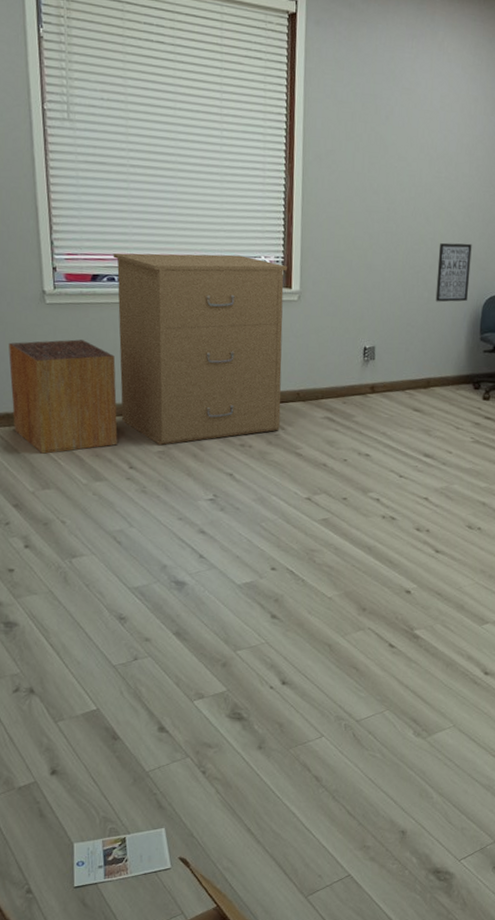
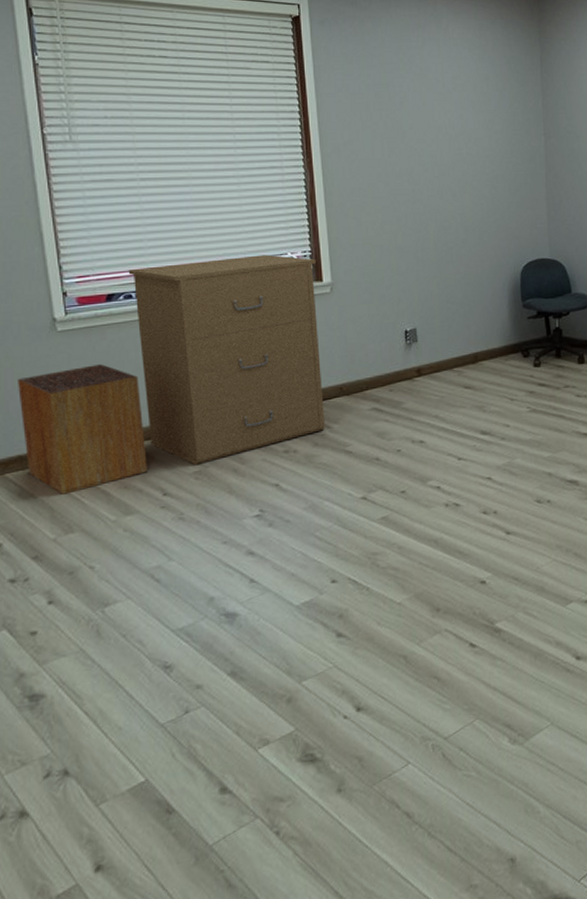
wall art: present [435,242,472,302] -> none [469,214,505,275]

